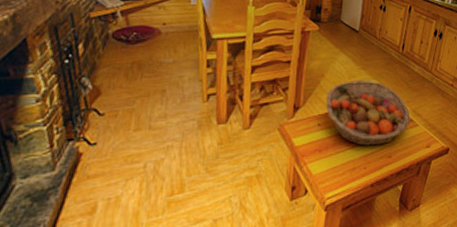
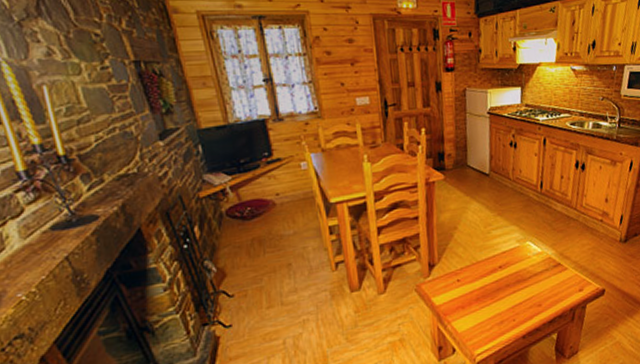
fruit basket: present [326,81,410,146] -> none [462,227,559,298]

